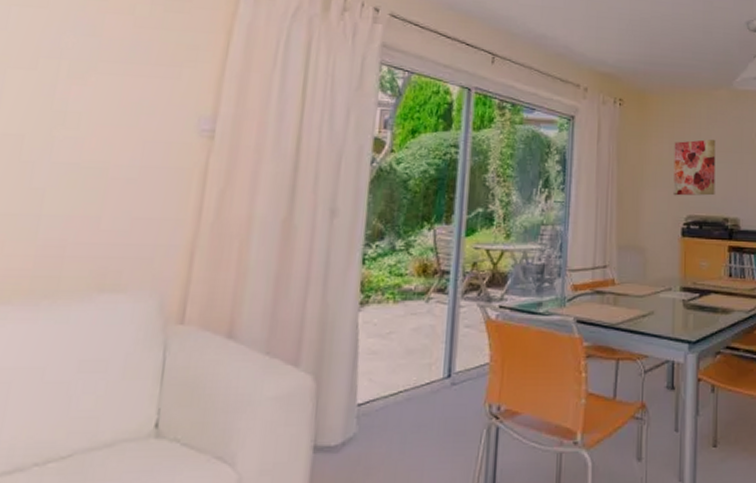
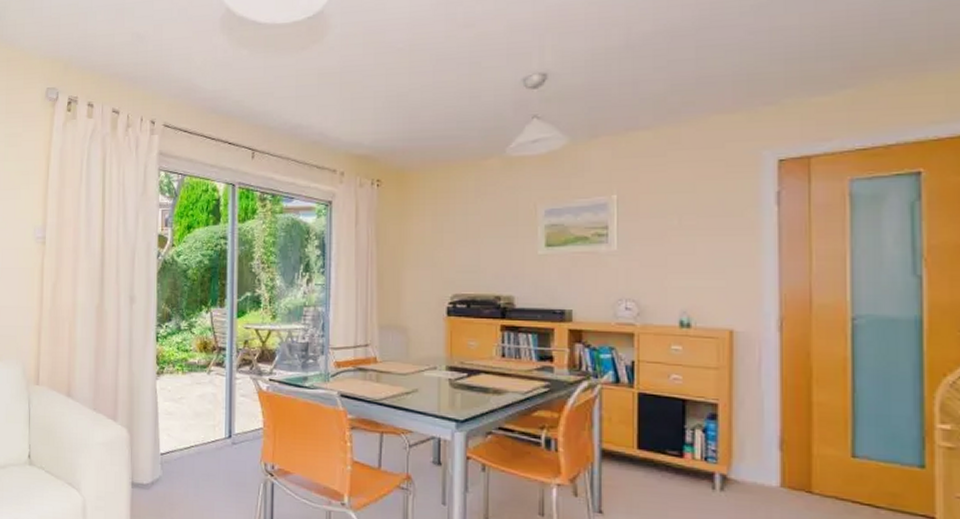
wall art: present [673,139,716,196] -> none [437,214,485,275]

